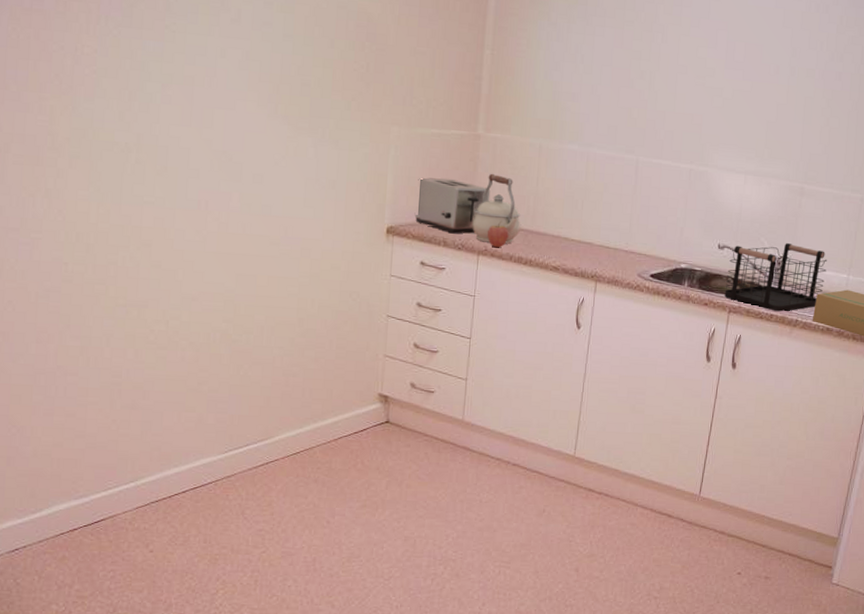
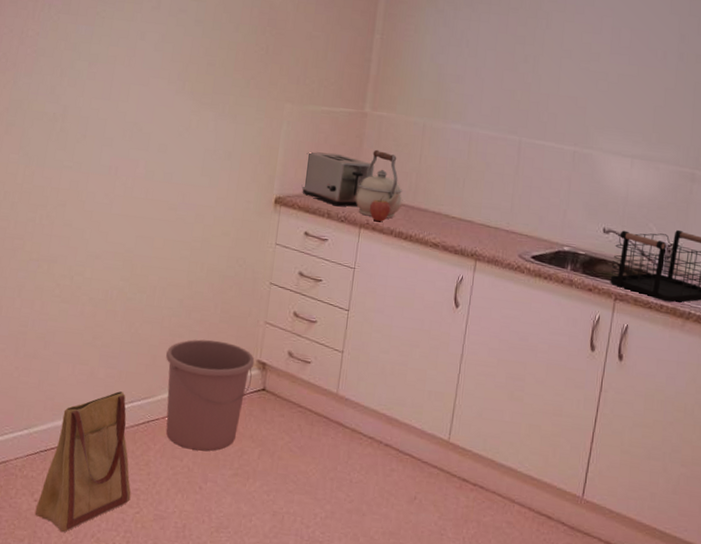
shopping bag: none [151,436,255,578] -> present [34,391,132,532]
bucket: none [281,377,376,487] -> present [166,339,255,451]

